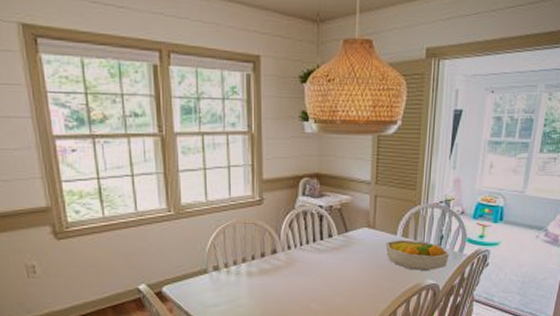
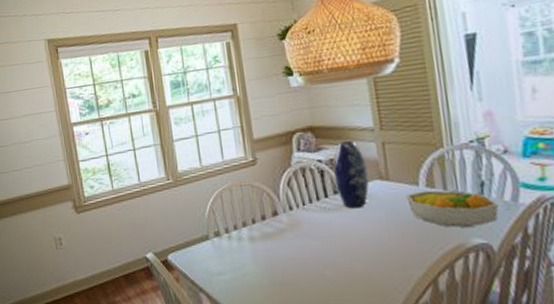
vase: none [331,191,360,251] -> present [333,141,369,209]

